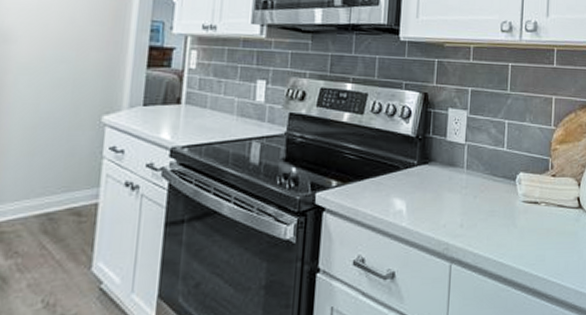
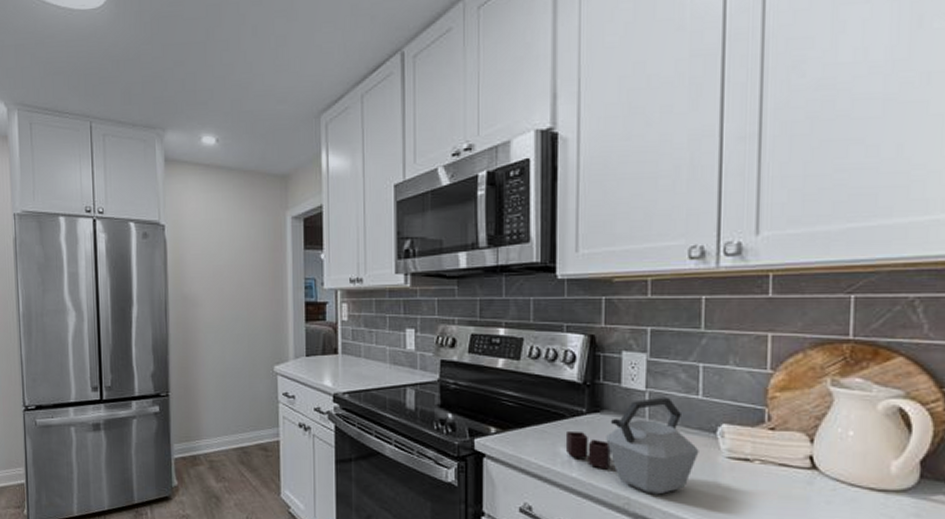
kettle: none [397,149,503,239] -> present [565,397,699,495]

